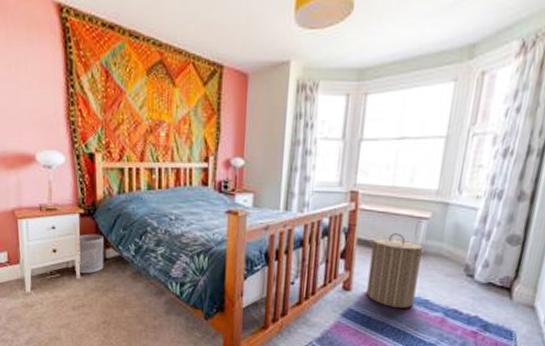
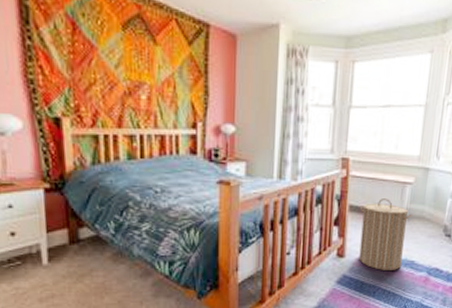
waste bin: present [77,233,104,274] -> none [42,211,78,259]

